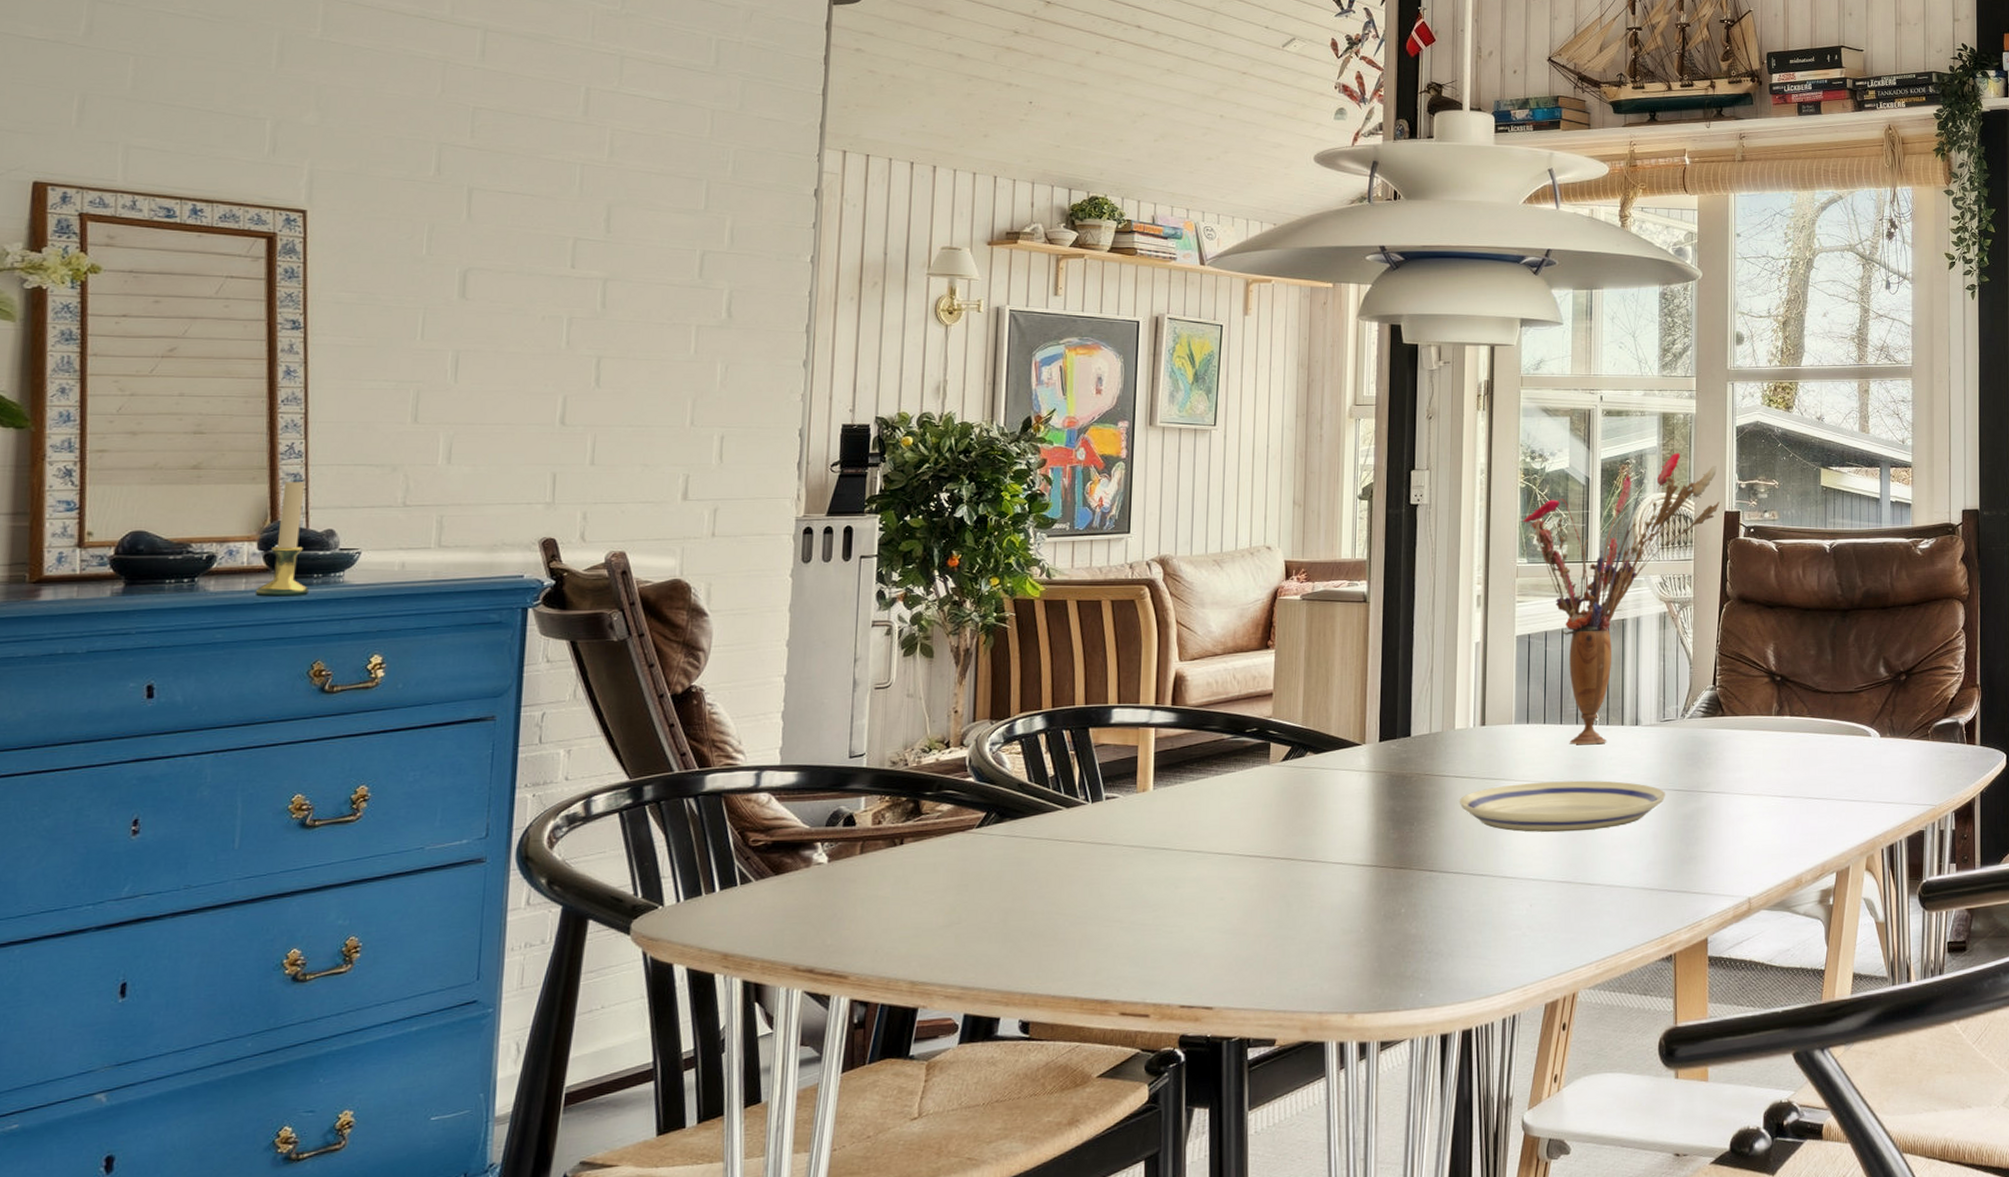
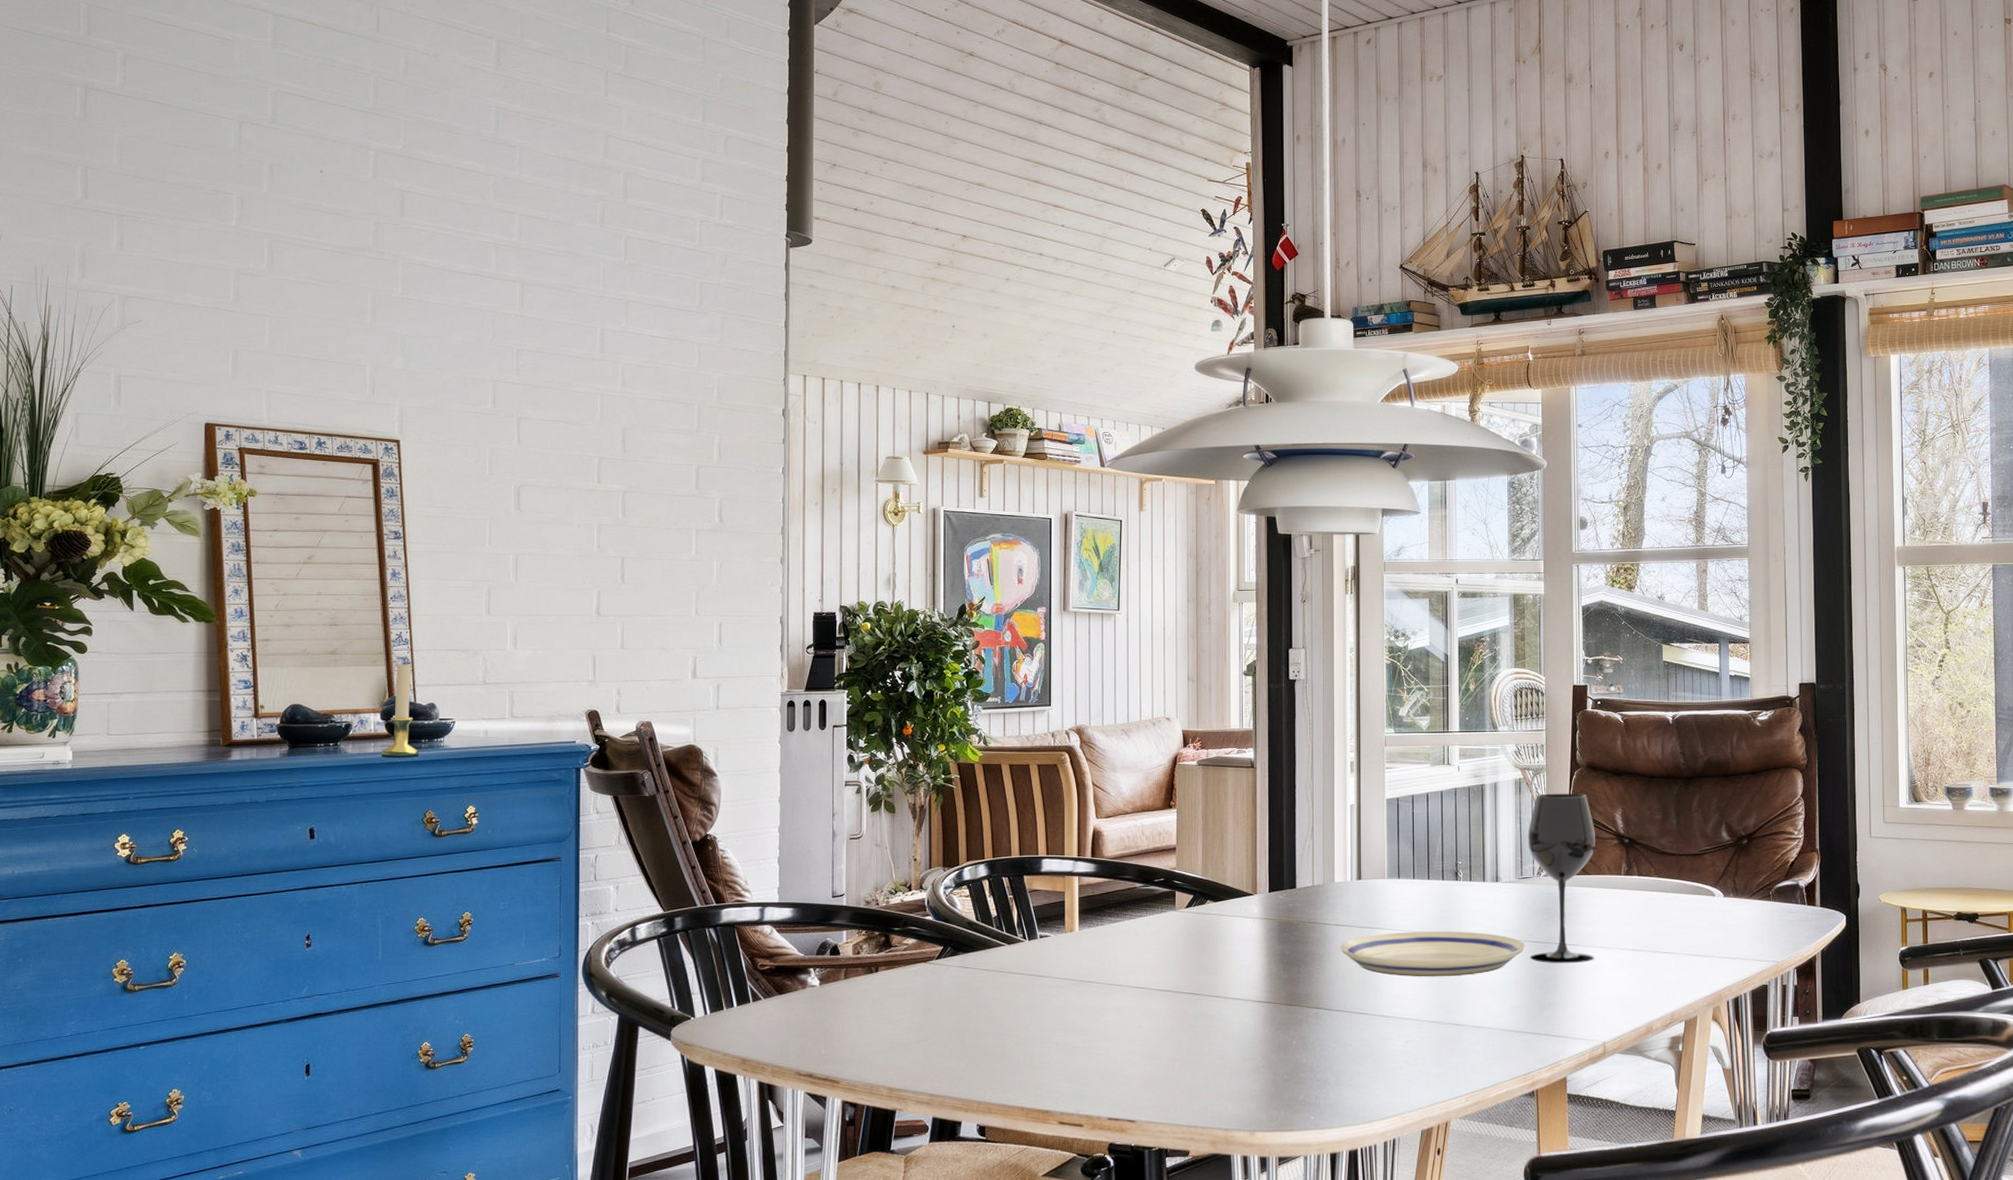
bouquet: present [1521,452,1720,745] -> none [1388,630,1568,899]
wineglass: none [1671,627,1745,814] -> present [1527,793,1596,964]

